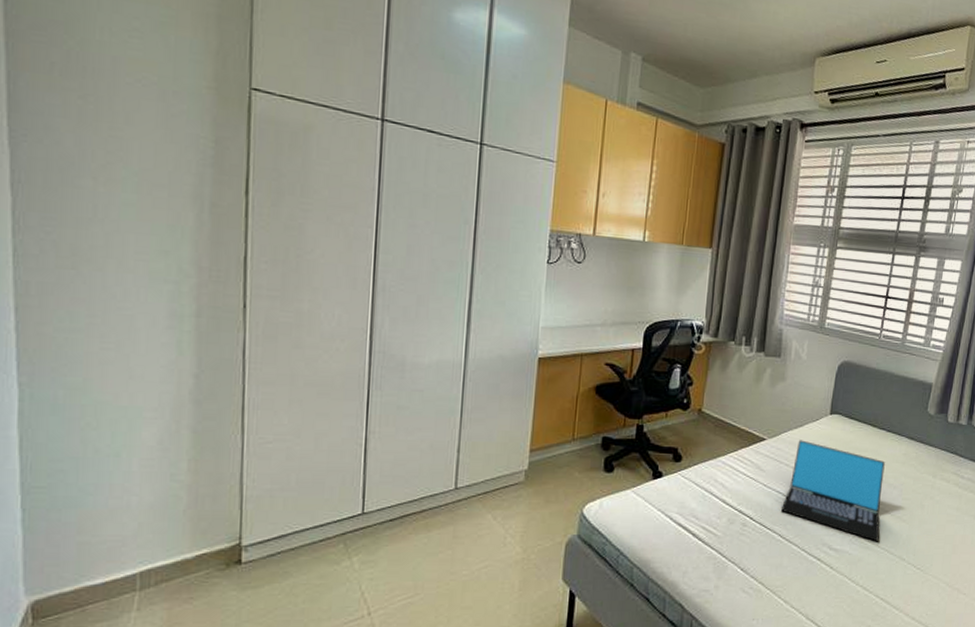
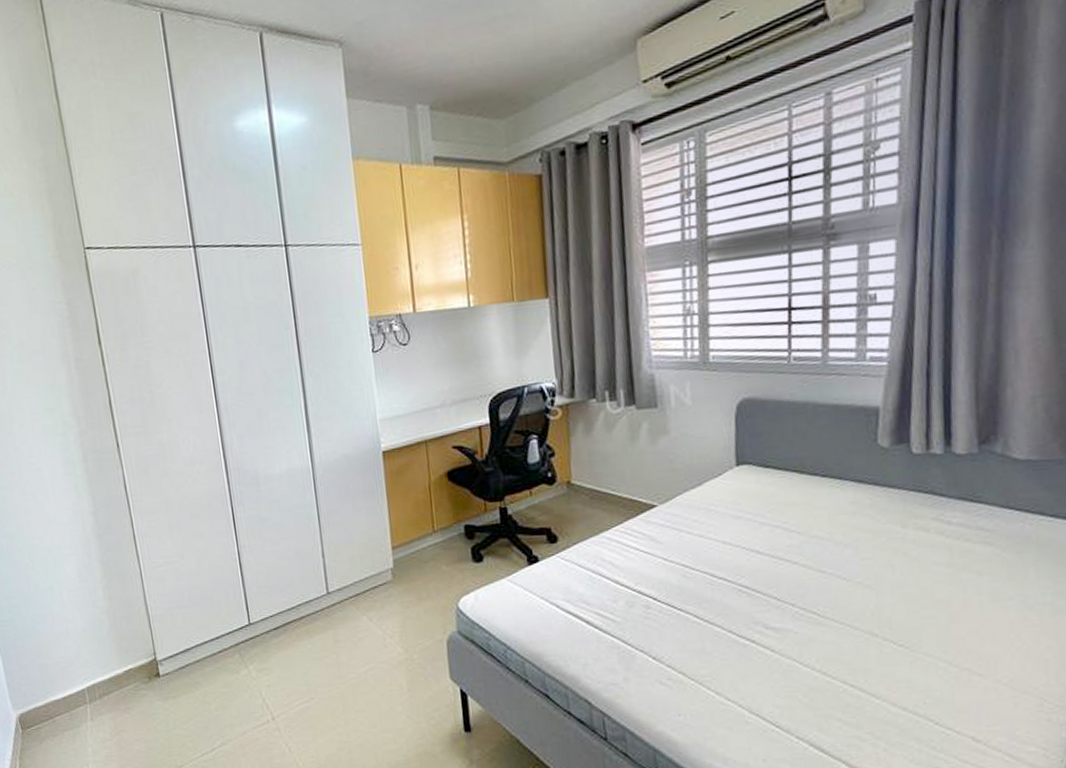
laptop: present [781,440,885,542] -> none [692,501,834,616]

